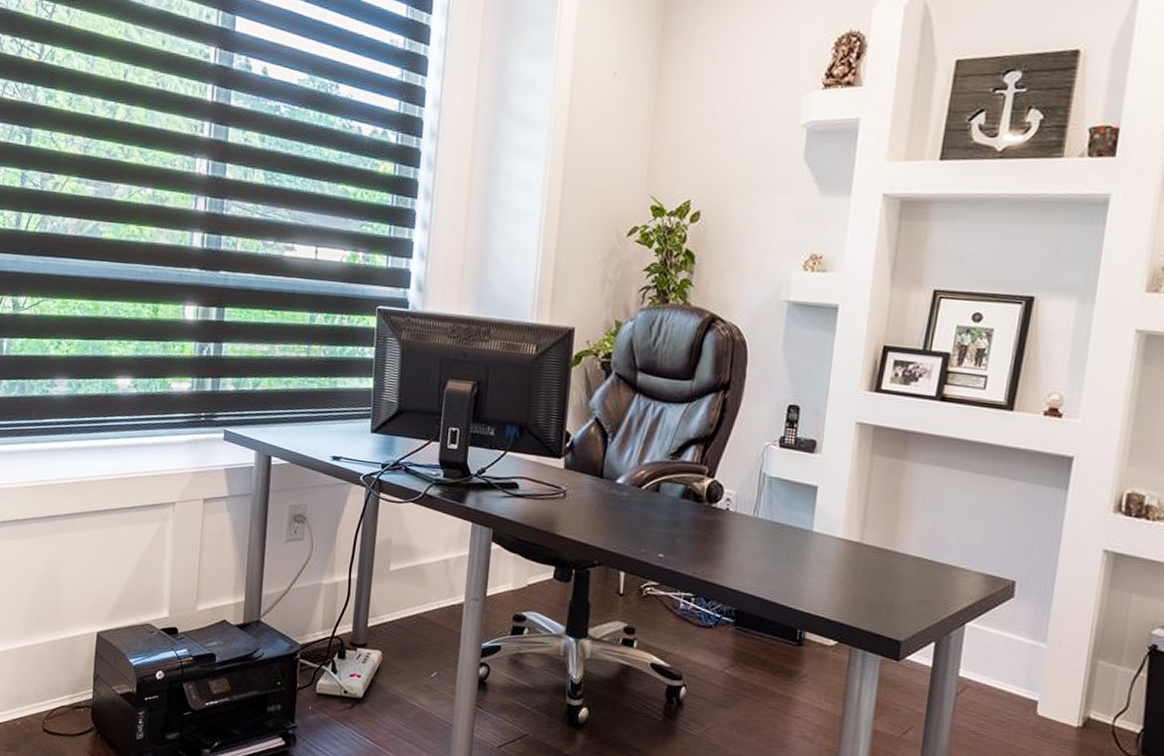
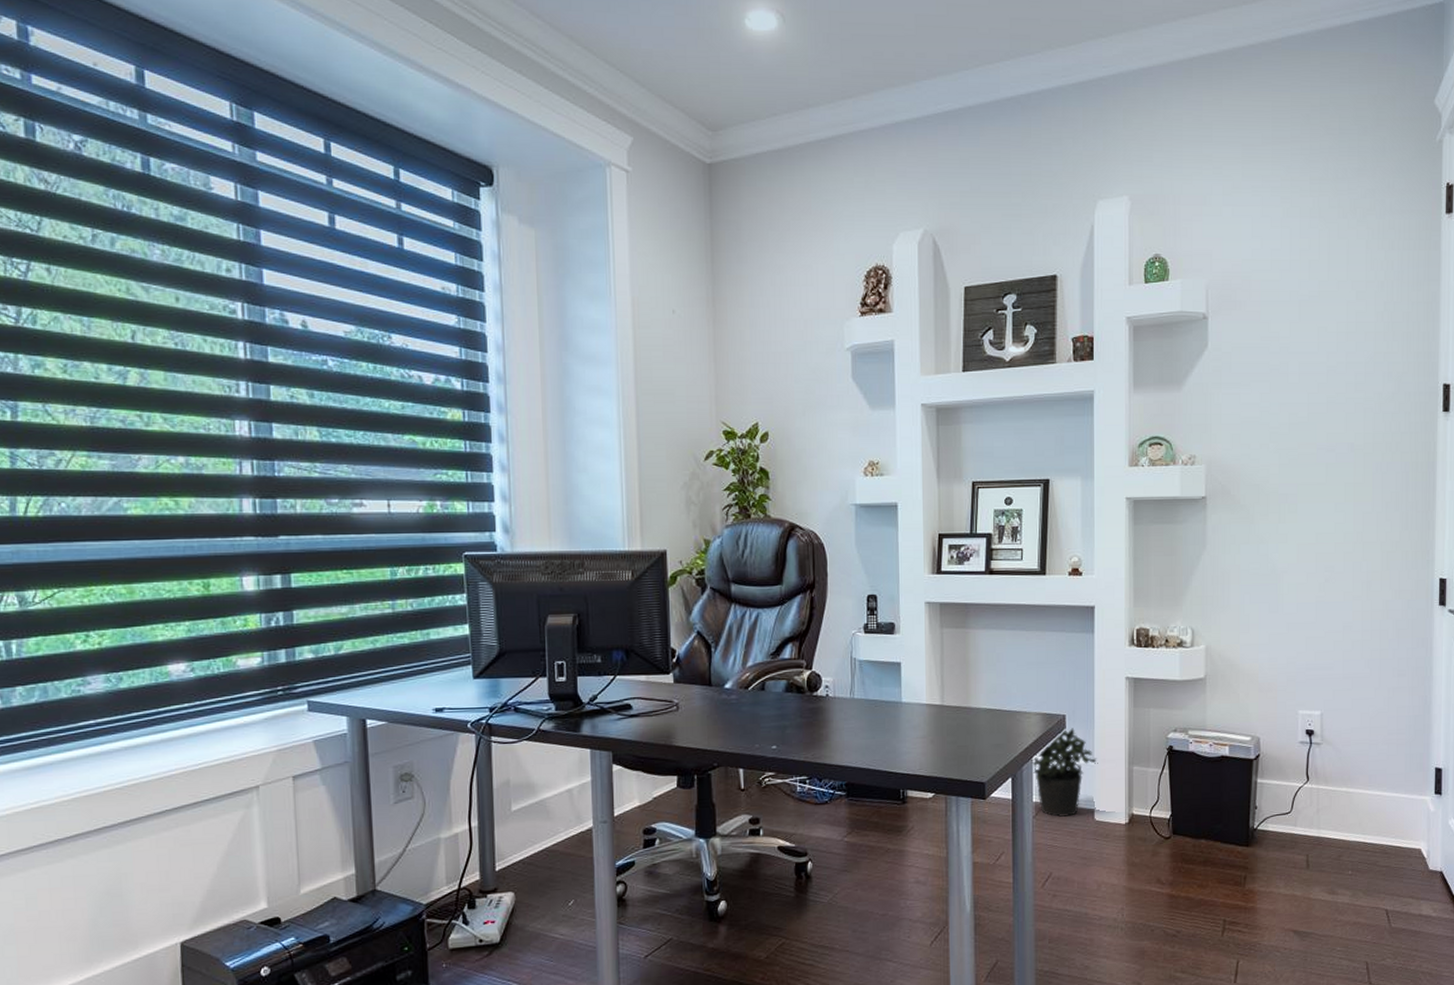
potted plant: none [962,597,1051,703] -> present [1031,728,1098,817]

